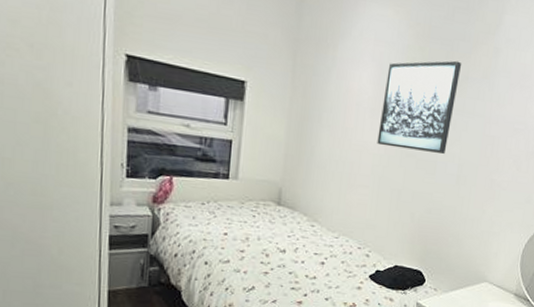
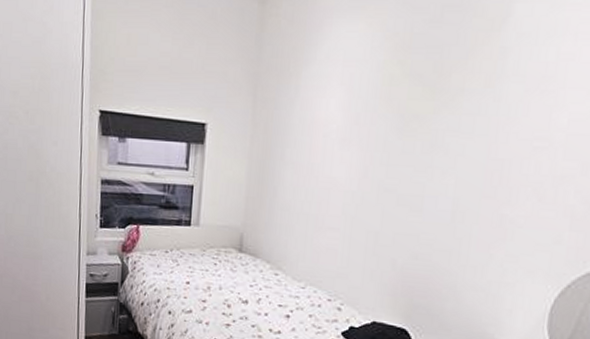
wall art: present [377,60,462,154] -> none [348,70,456,186]

